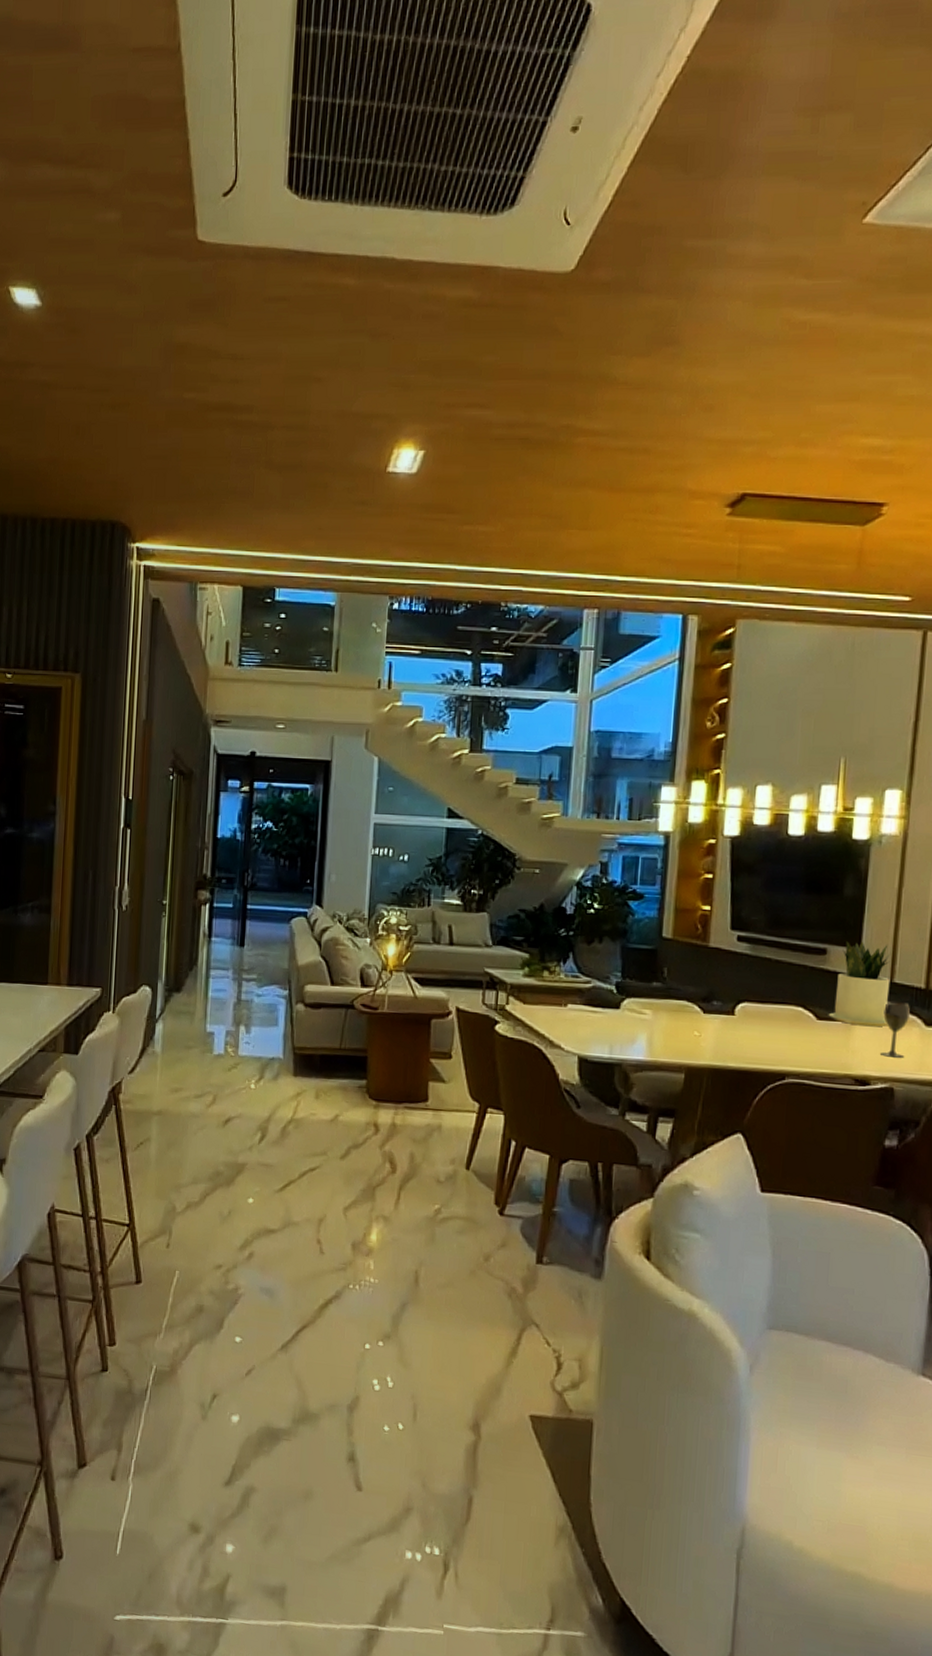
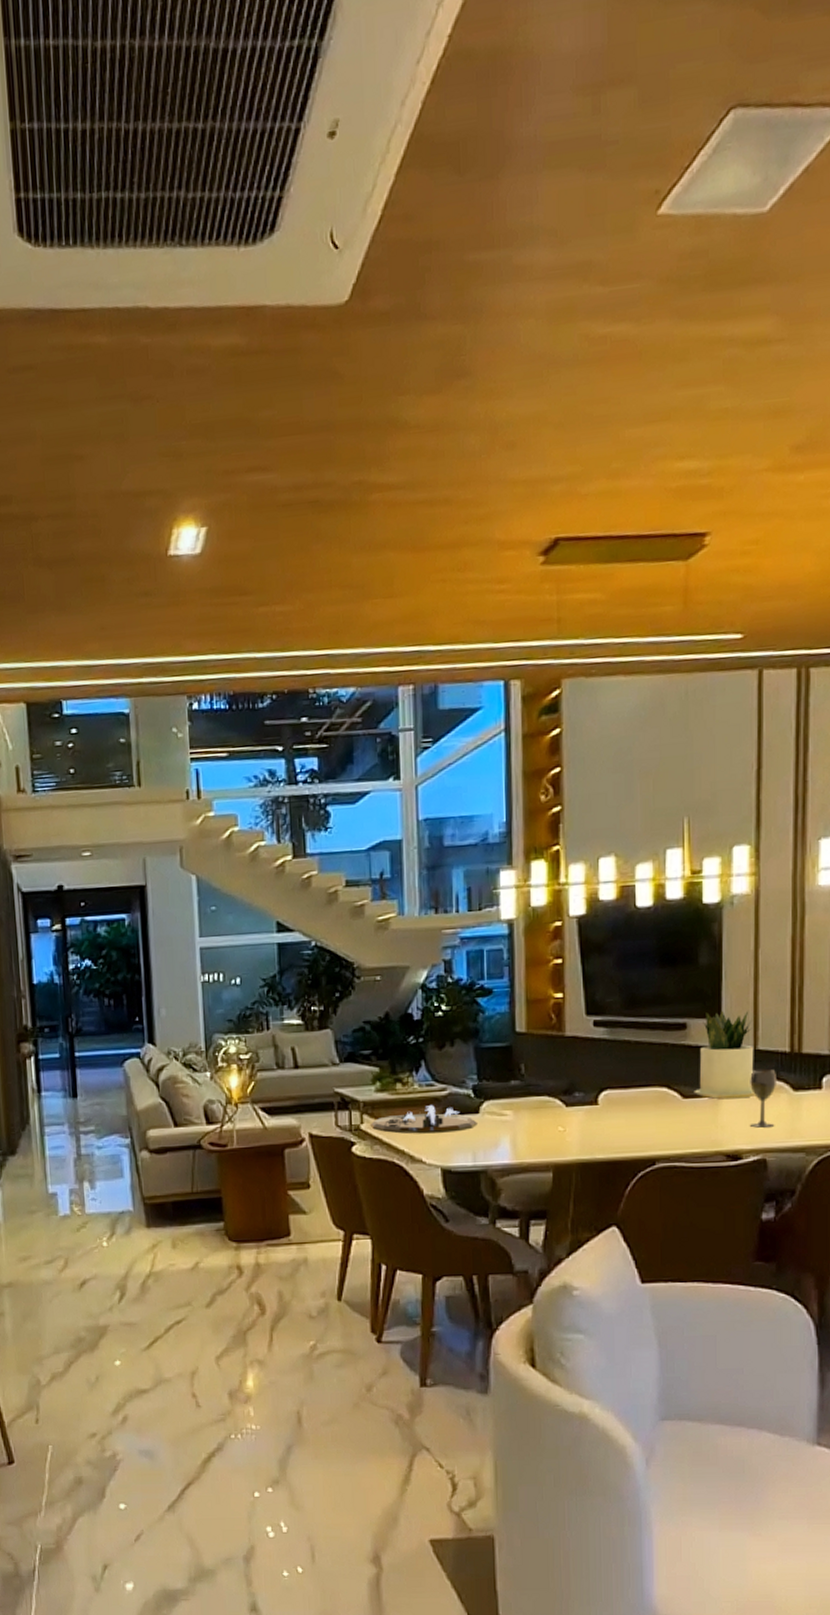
decorative tray: none [515,995,617,1024] -> present [371,1105,477,1134]

